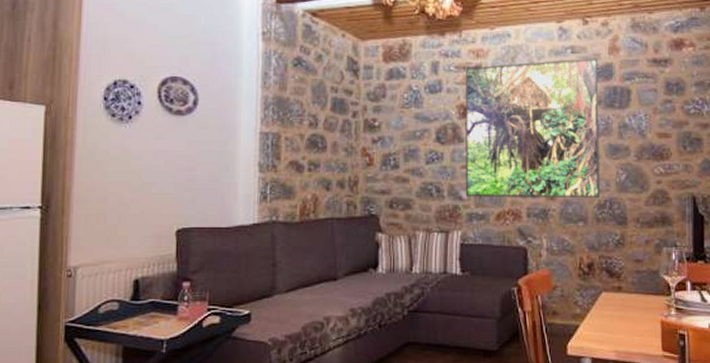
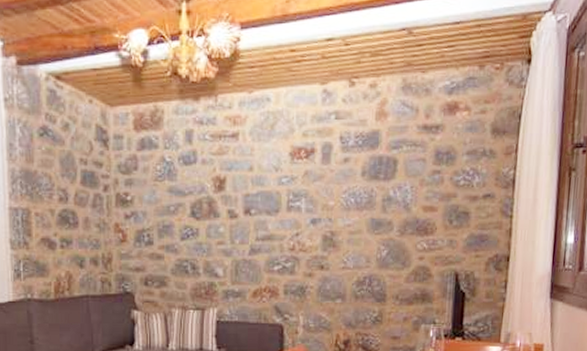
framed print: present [465,58,599,197] -> none [221,124,363,274]

